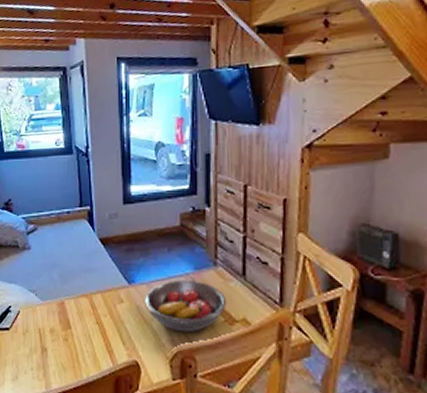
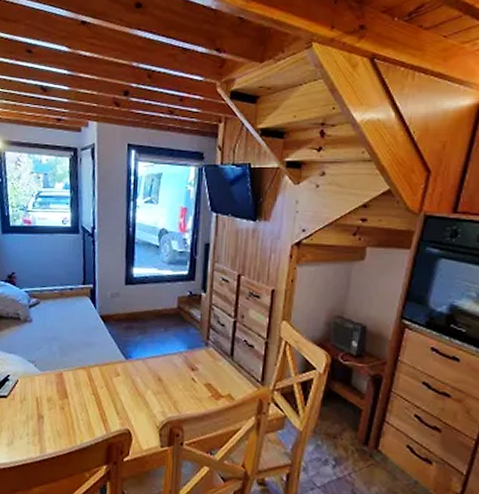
fruit bowl: present [145,280,227,333] -> none [140,357,215,405]

